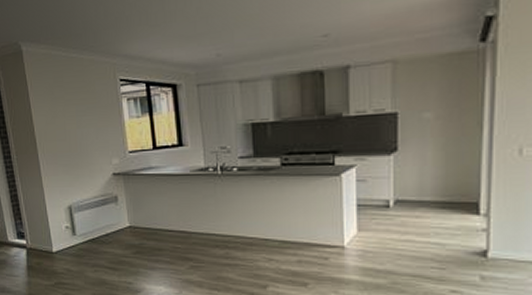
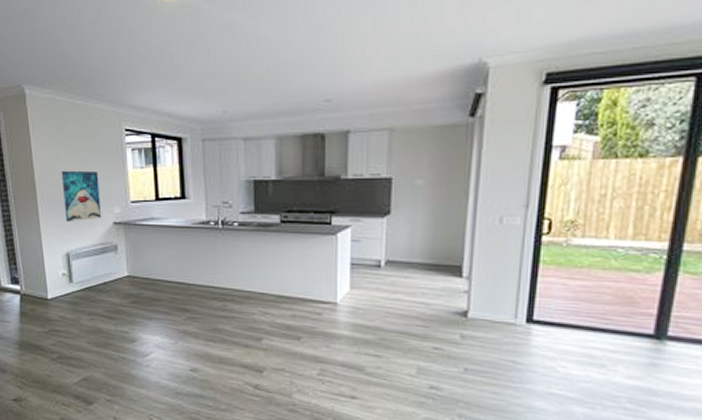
wall art: none [60,123,101,174] -> present [61,170,102,221]

